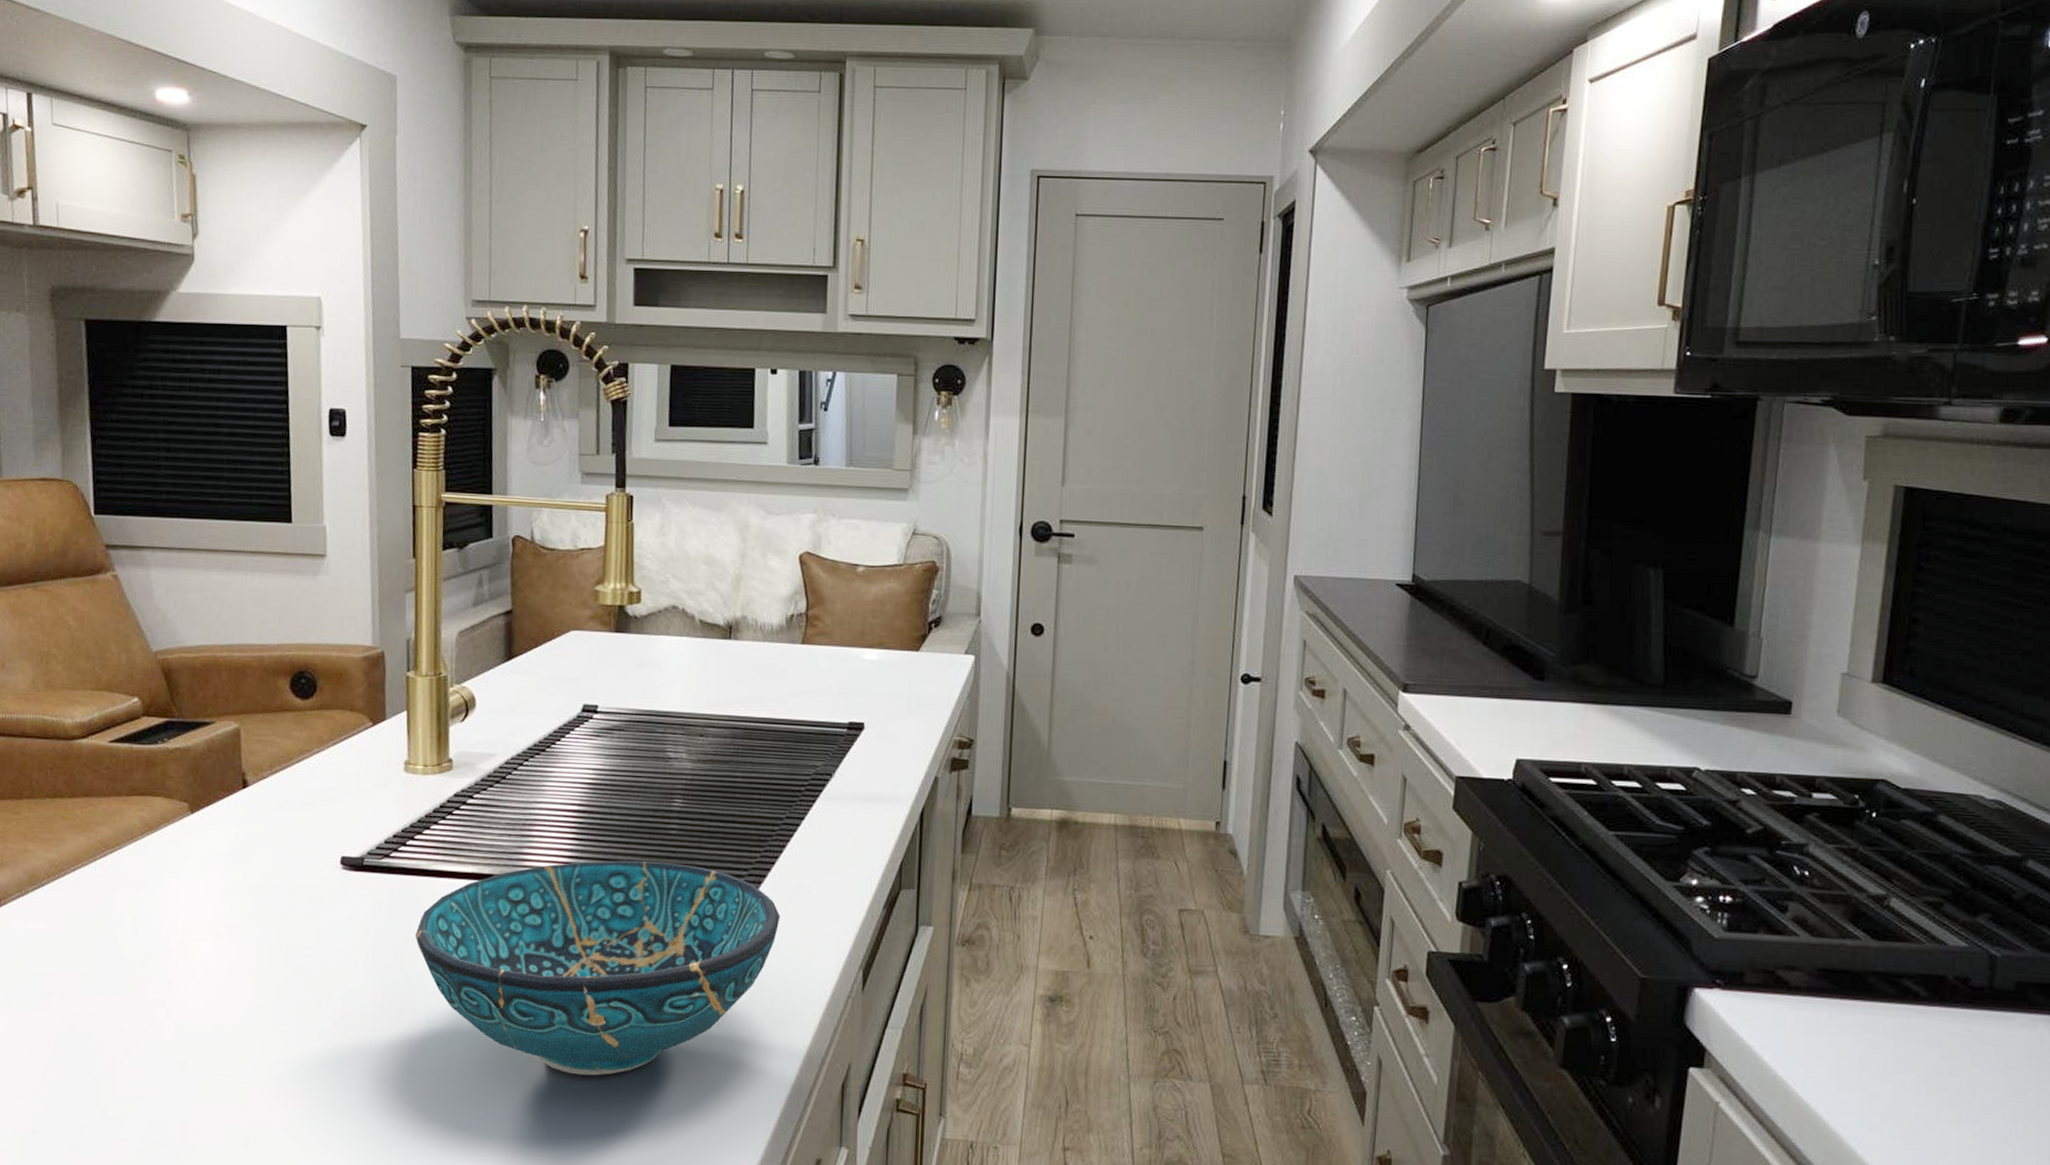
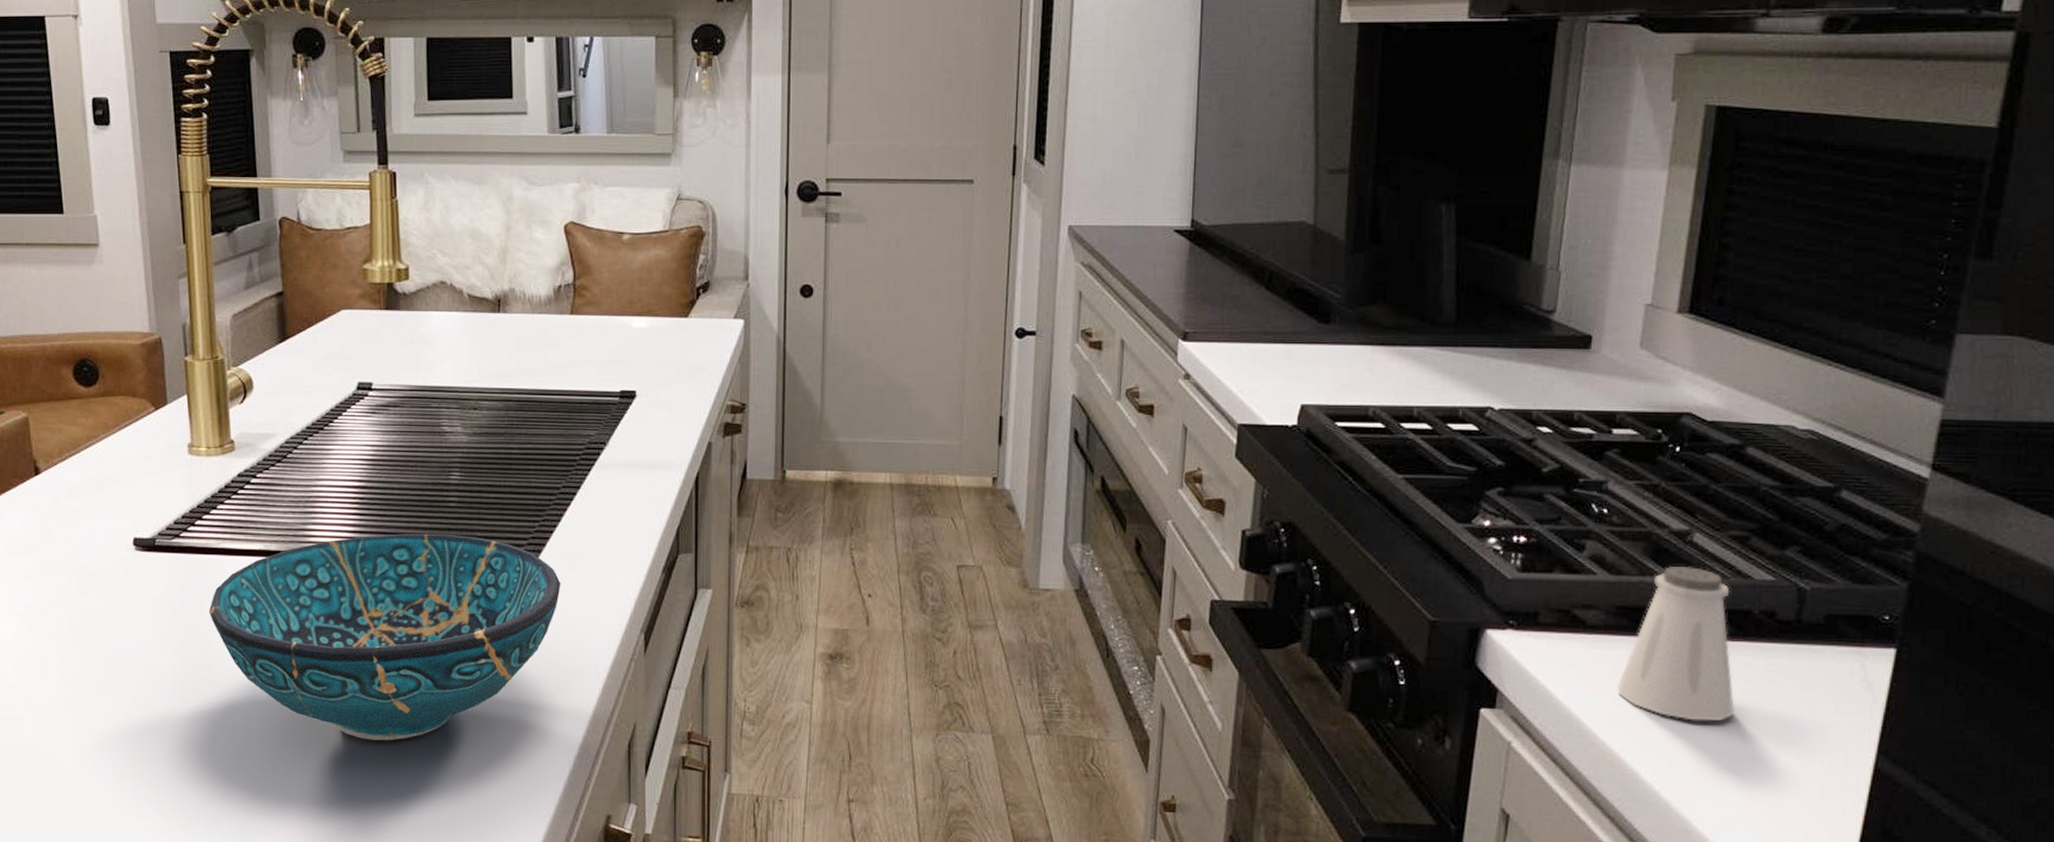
saltshaker: none [1820,930,1933,1086] -> present [1617,566,1736,722]

